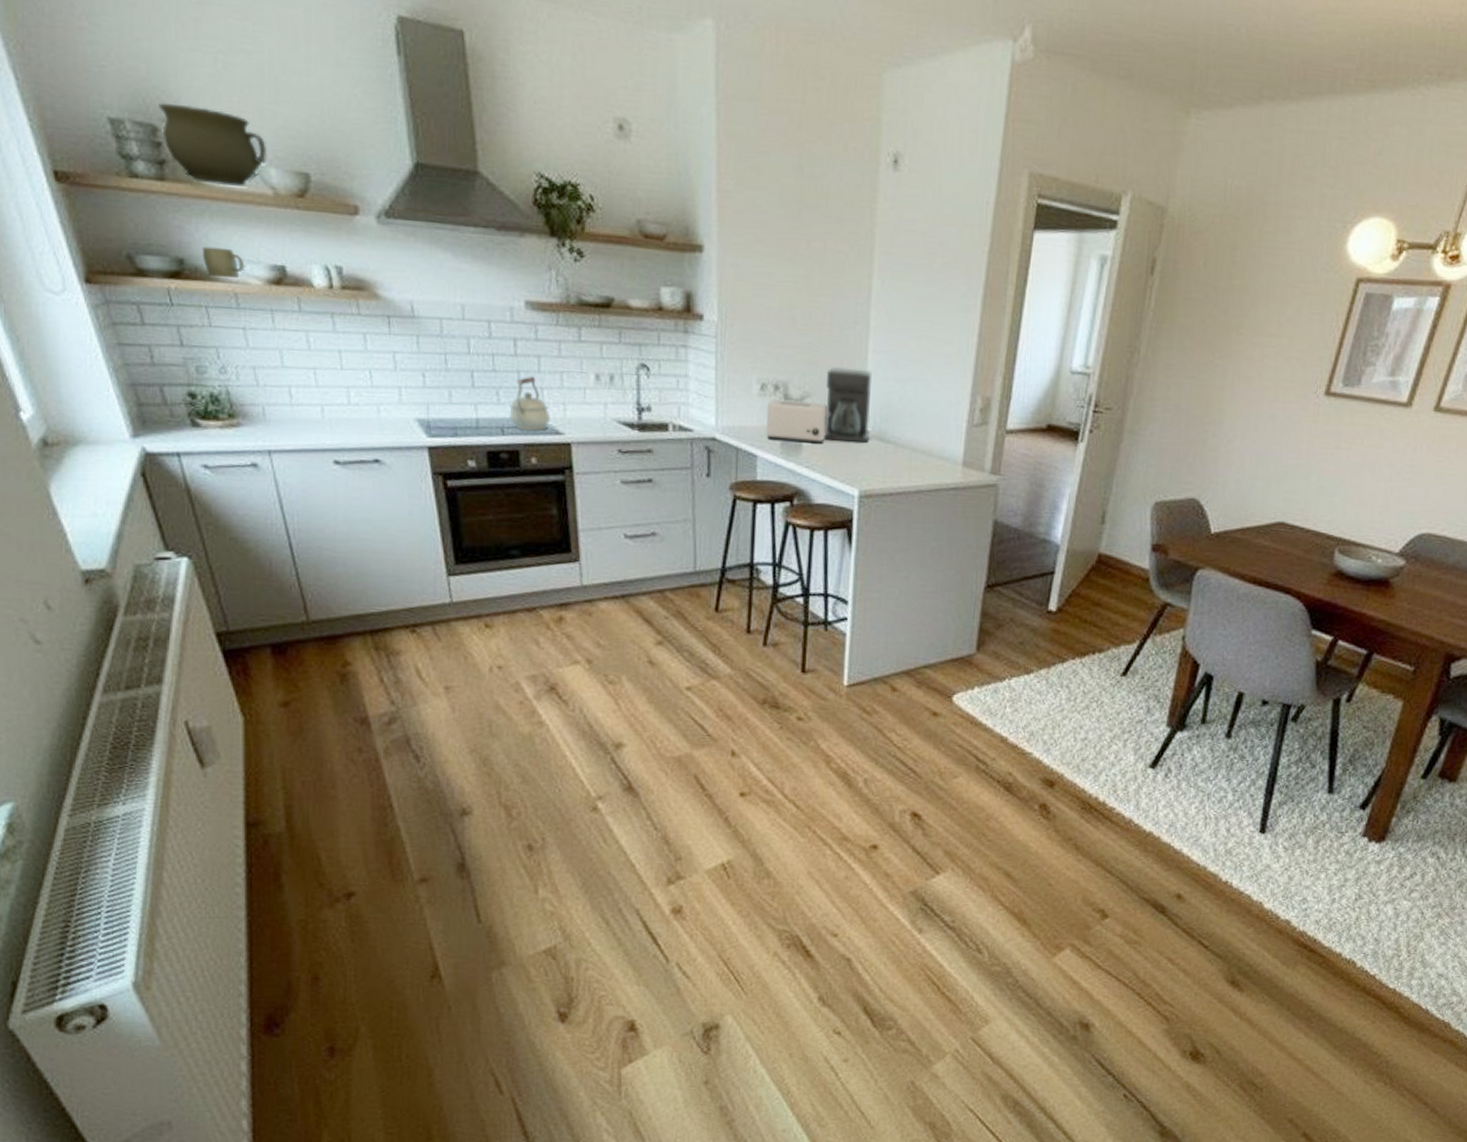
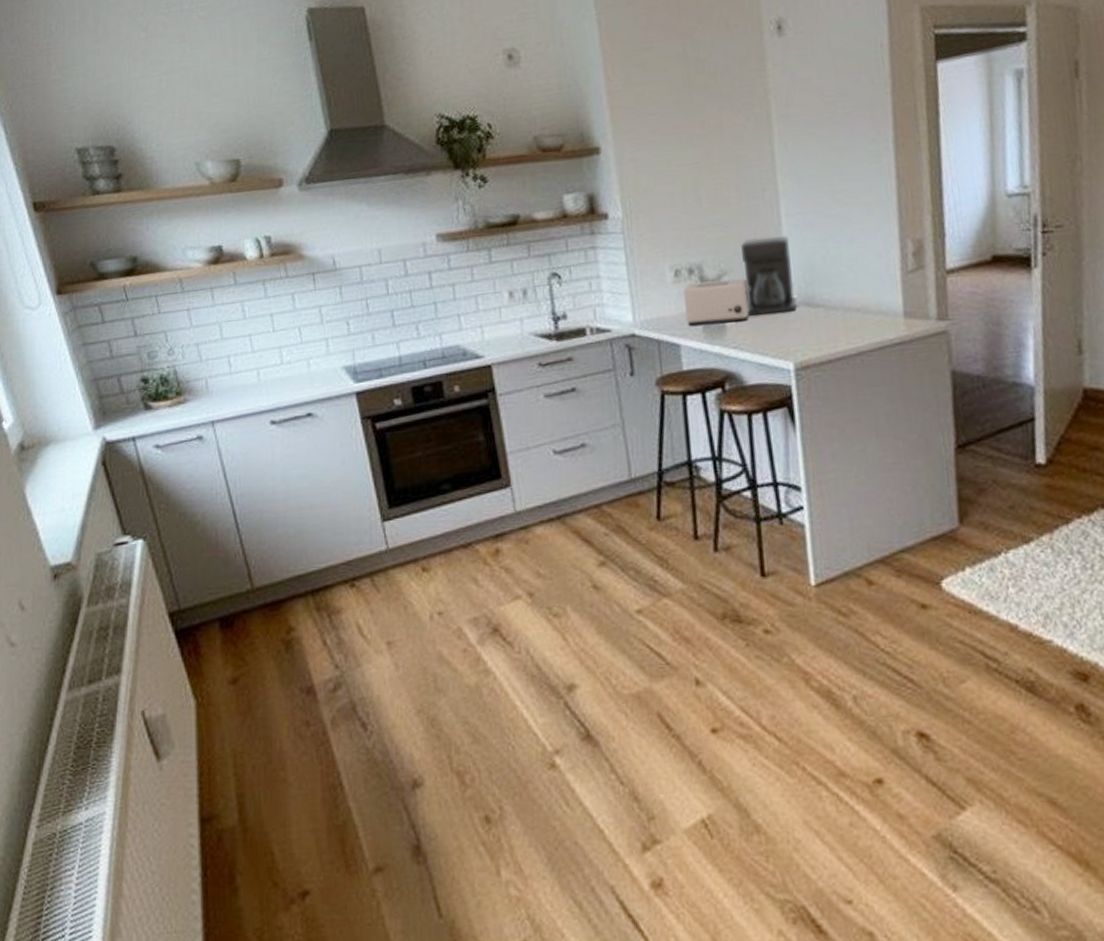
ceramic pot: present [159,102,268,187] -> none [116,122,204,187]
mug: present [202,246,243,279] -> none [151,239,186,268]
kettle: present [509,375,550,432] -> none [429,304,469,361]

